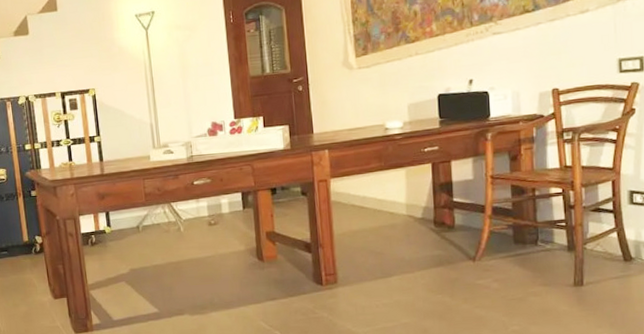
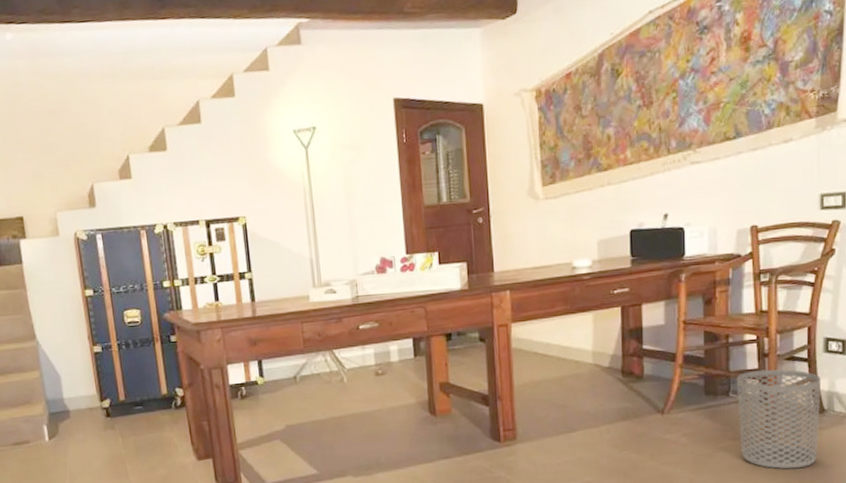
waste bin: none [545,220,628,314] -> present [737,369,820,470]

